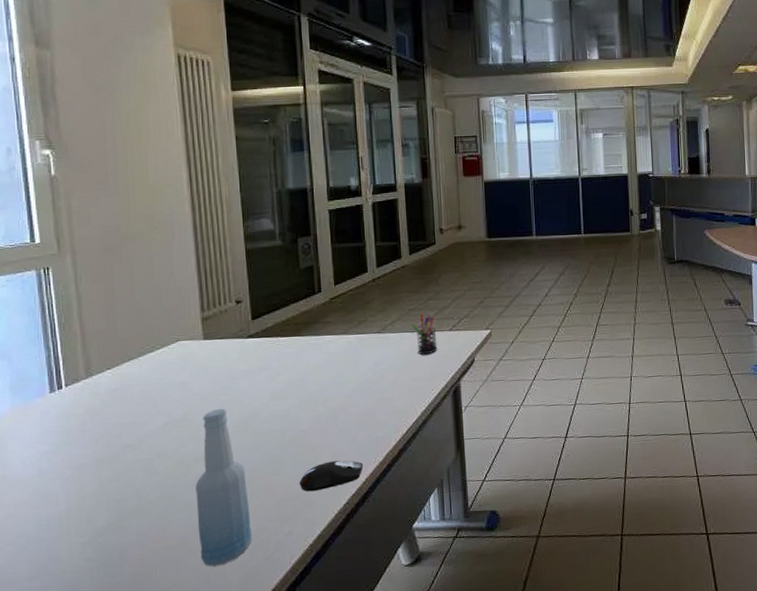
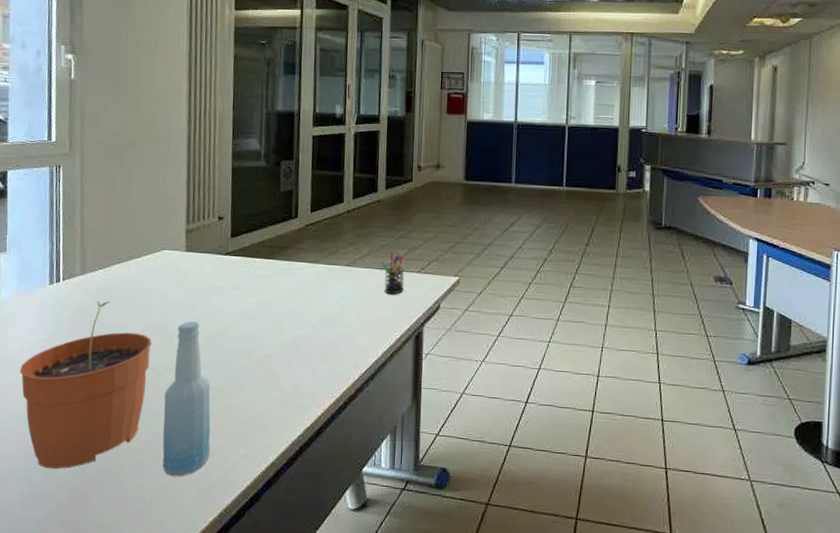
plant pot: none [25,401,175,583] -> present [20,301,152,469]
computer mouse: present [299,460,364,492] -> none [258,390,321,418]

